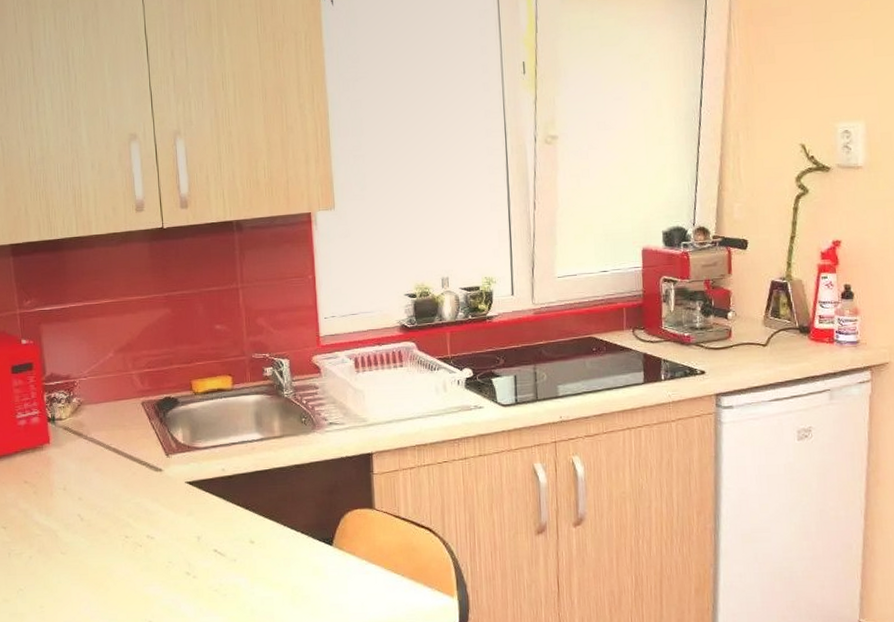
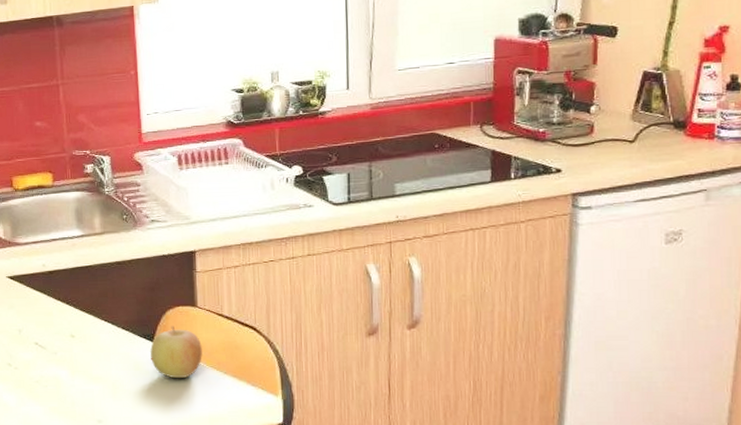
fruit: none [328,528,380,582] -> present [149,325,202,378]

